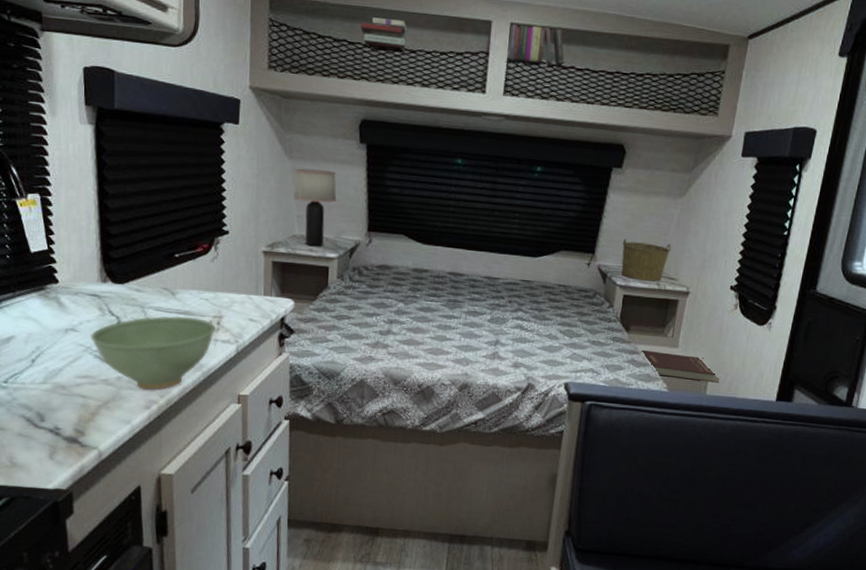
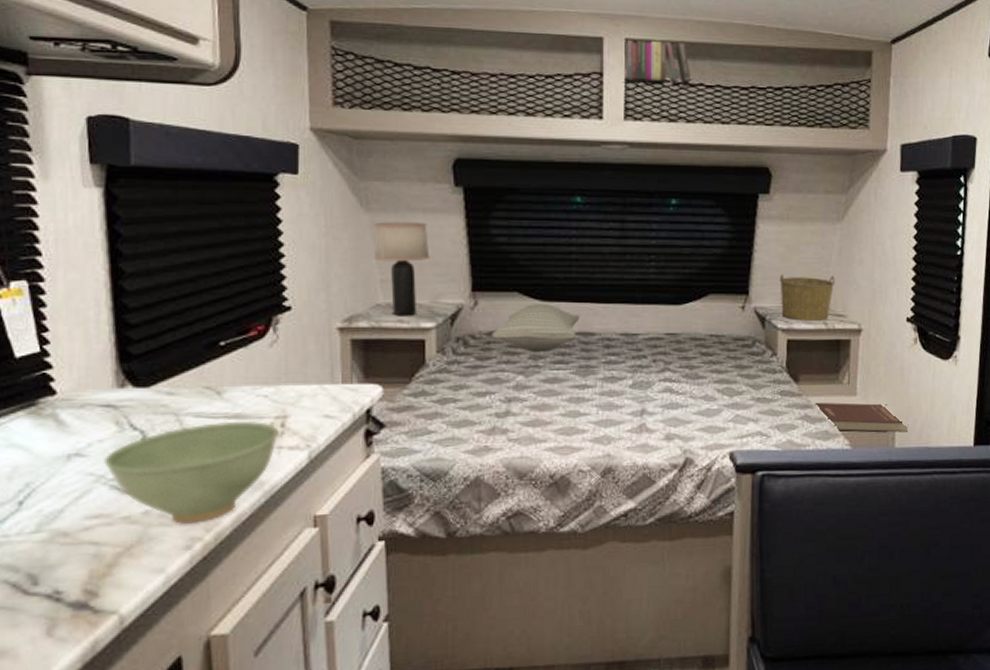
books: present [360,17,407,53] -> none [445,40,505,78]
pillow: none [380,246,452,286] -> present [491,304,580,352]

